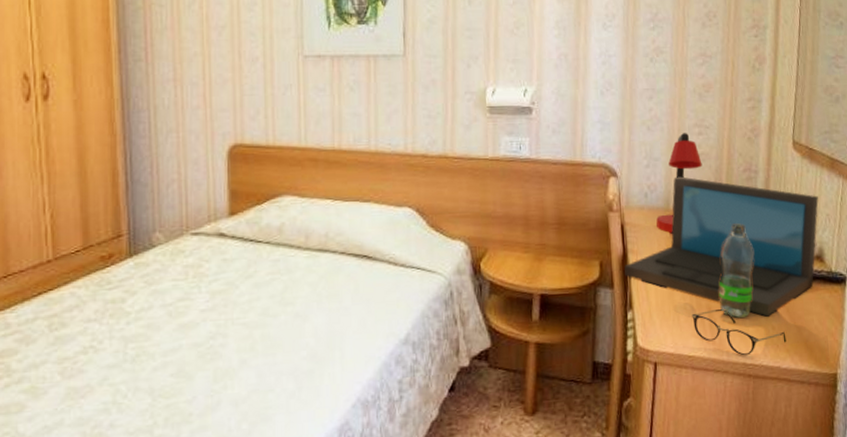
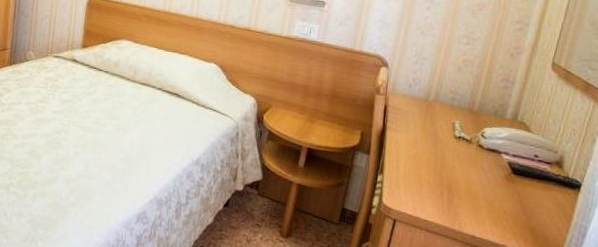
laptop: present [624,176,819,317] -> none [380,75,568,203]
desk lamp: present [656,133,702,234] -> none [415,41,465,121]
eyeglasses: present [692,309,787,356] -> none [433,187,515,231]
bottle: present [718,223,755,318] -> none [459,122,499,199]

